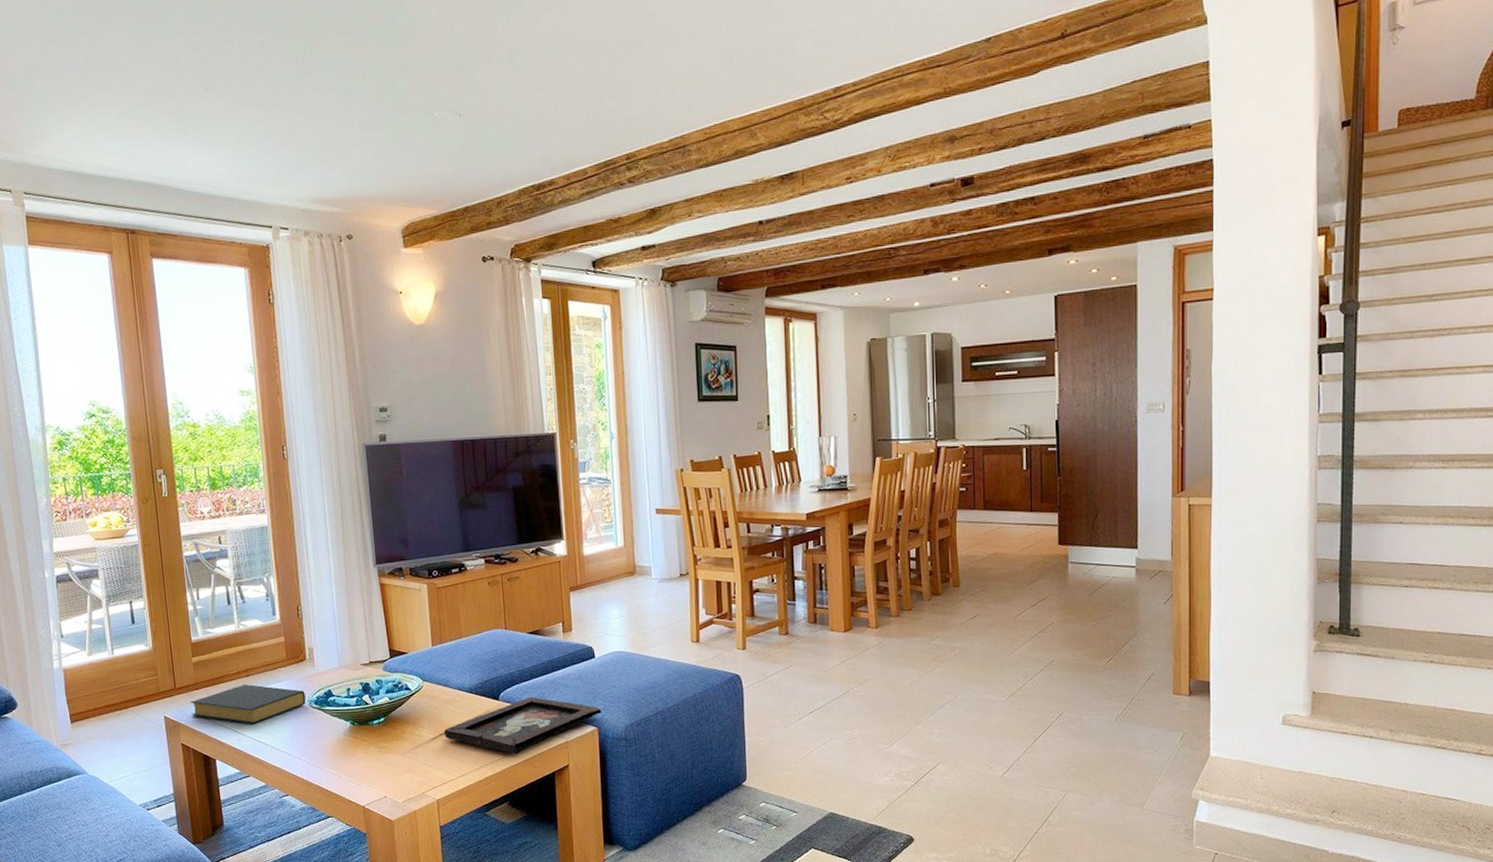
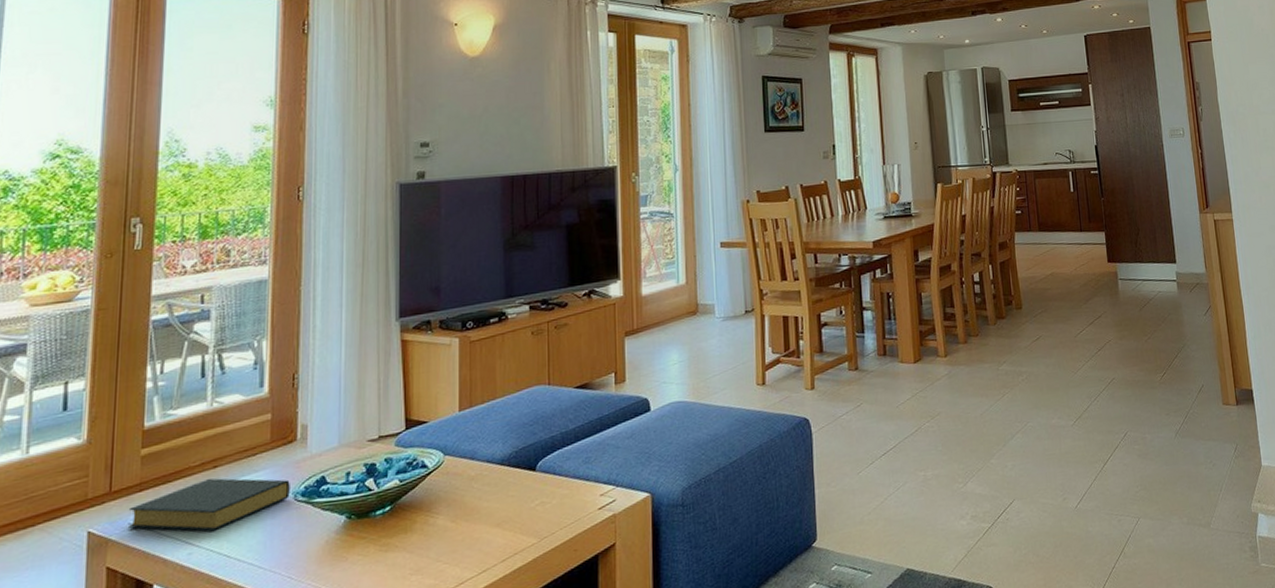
decorative tray: present [443,696,602,755] -> none [465,462,656,538]

